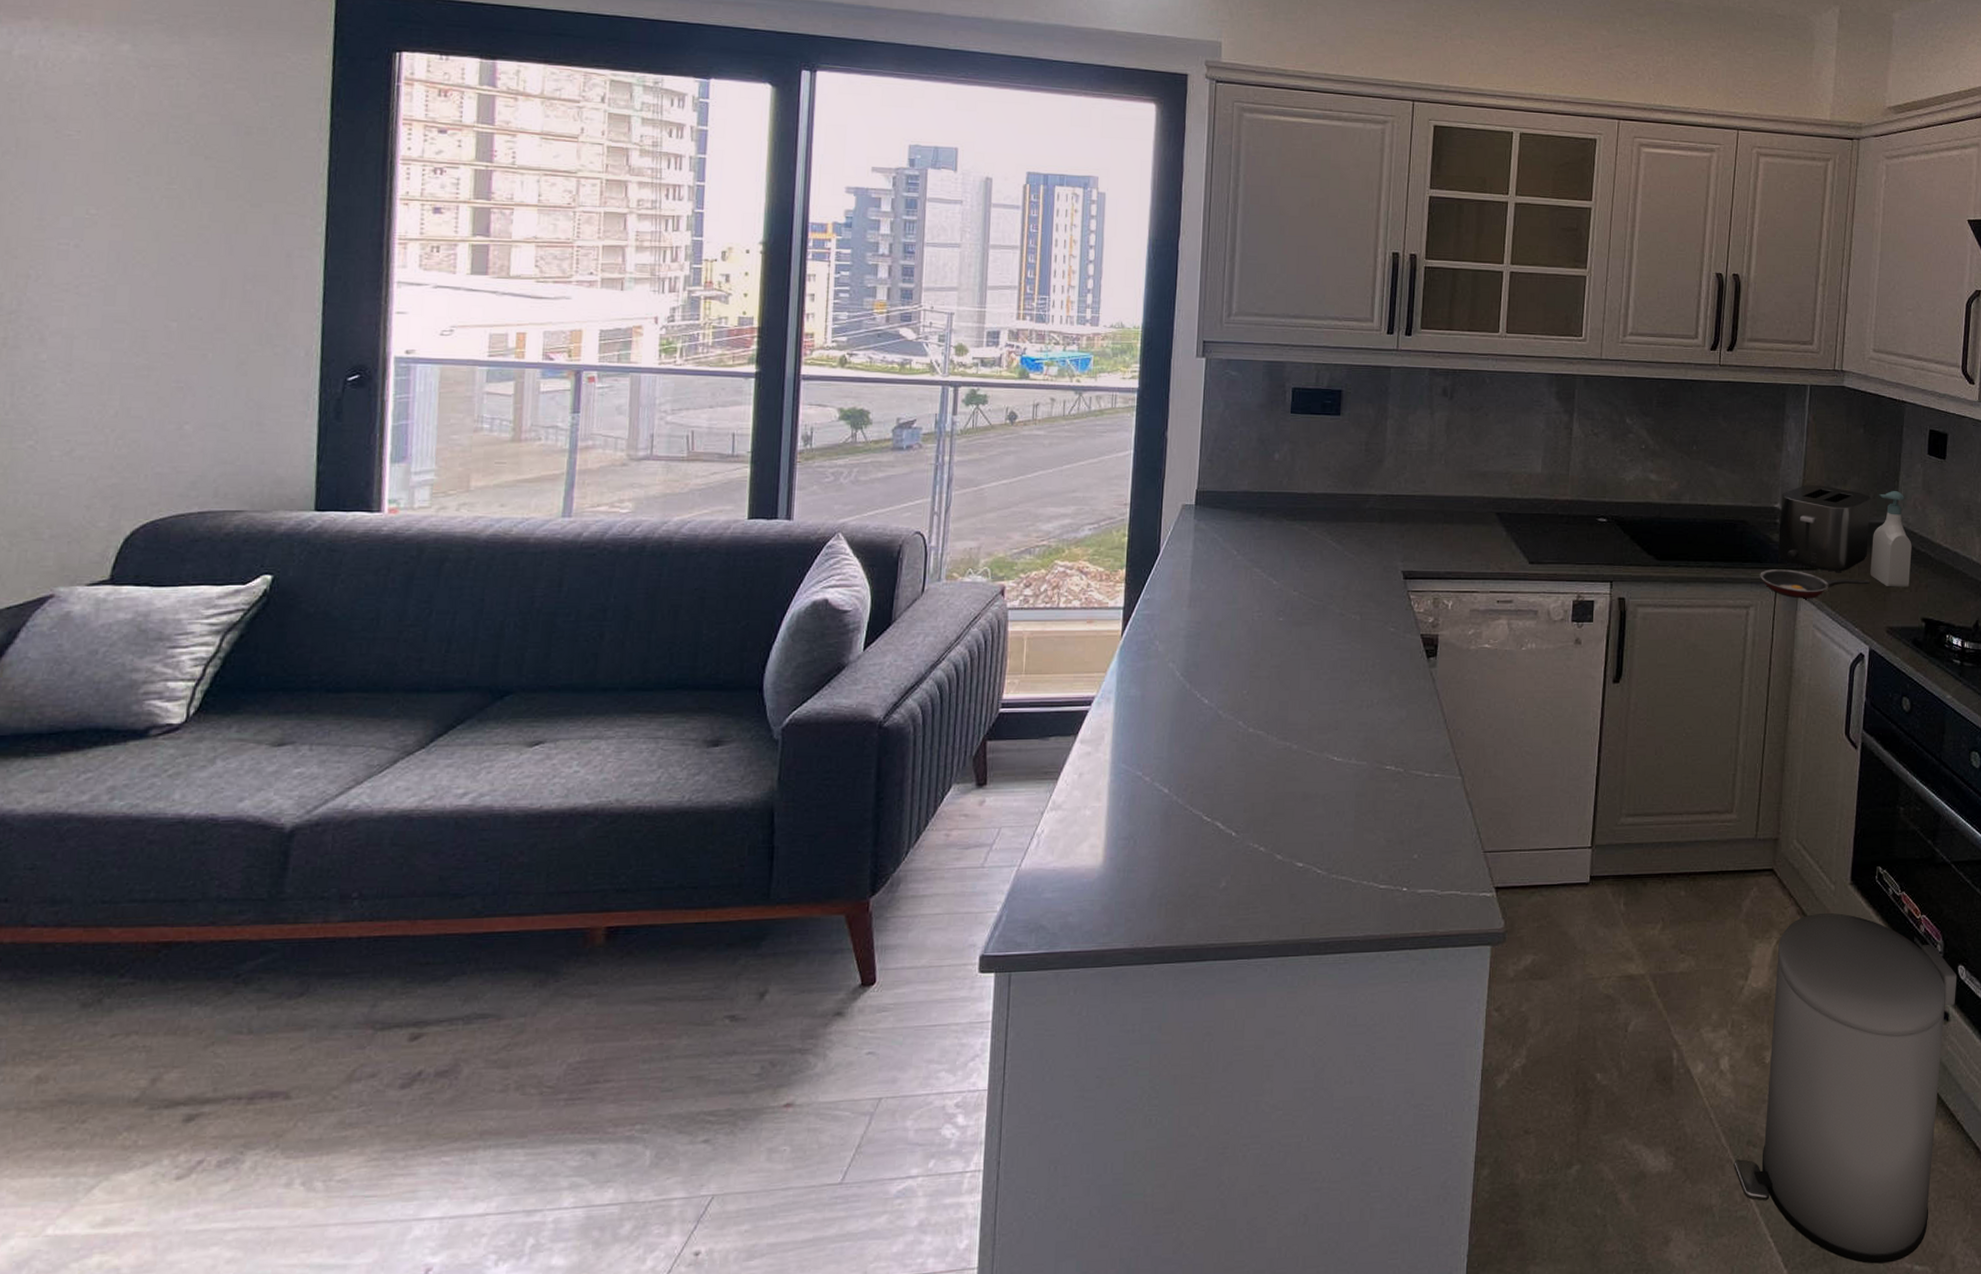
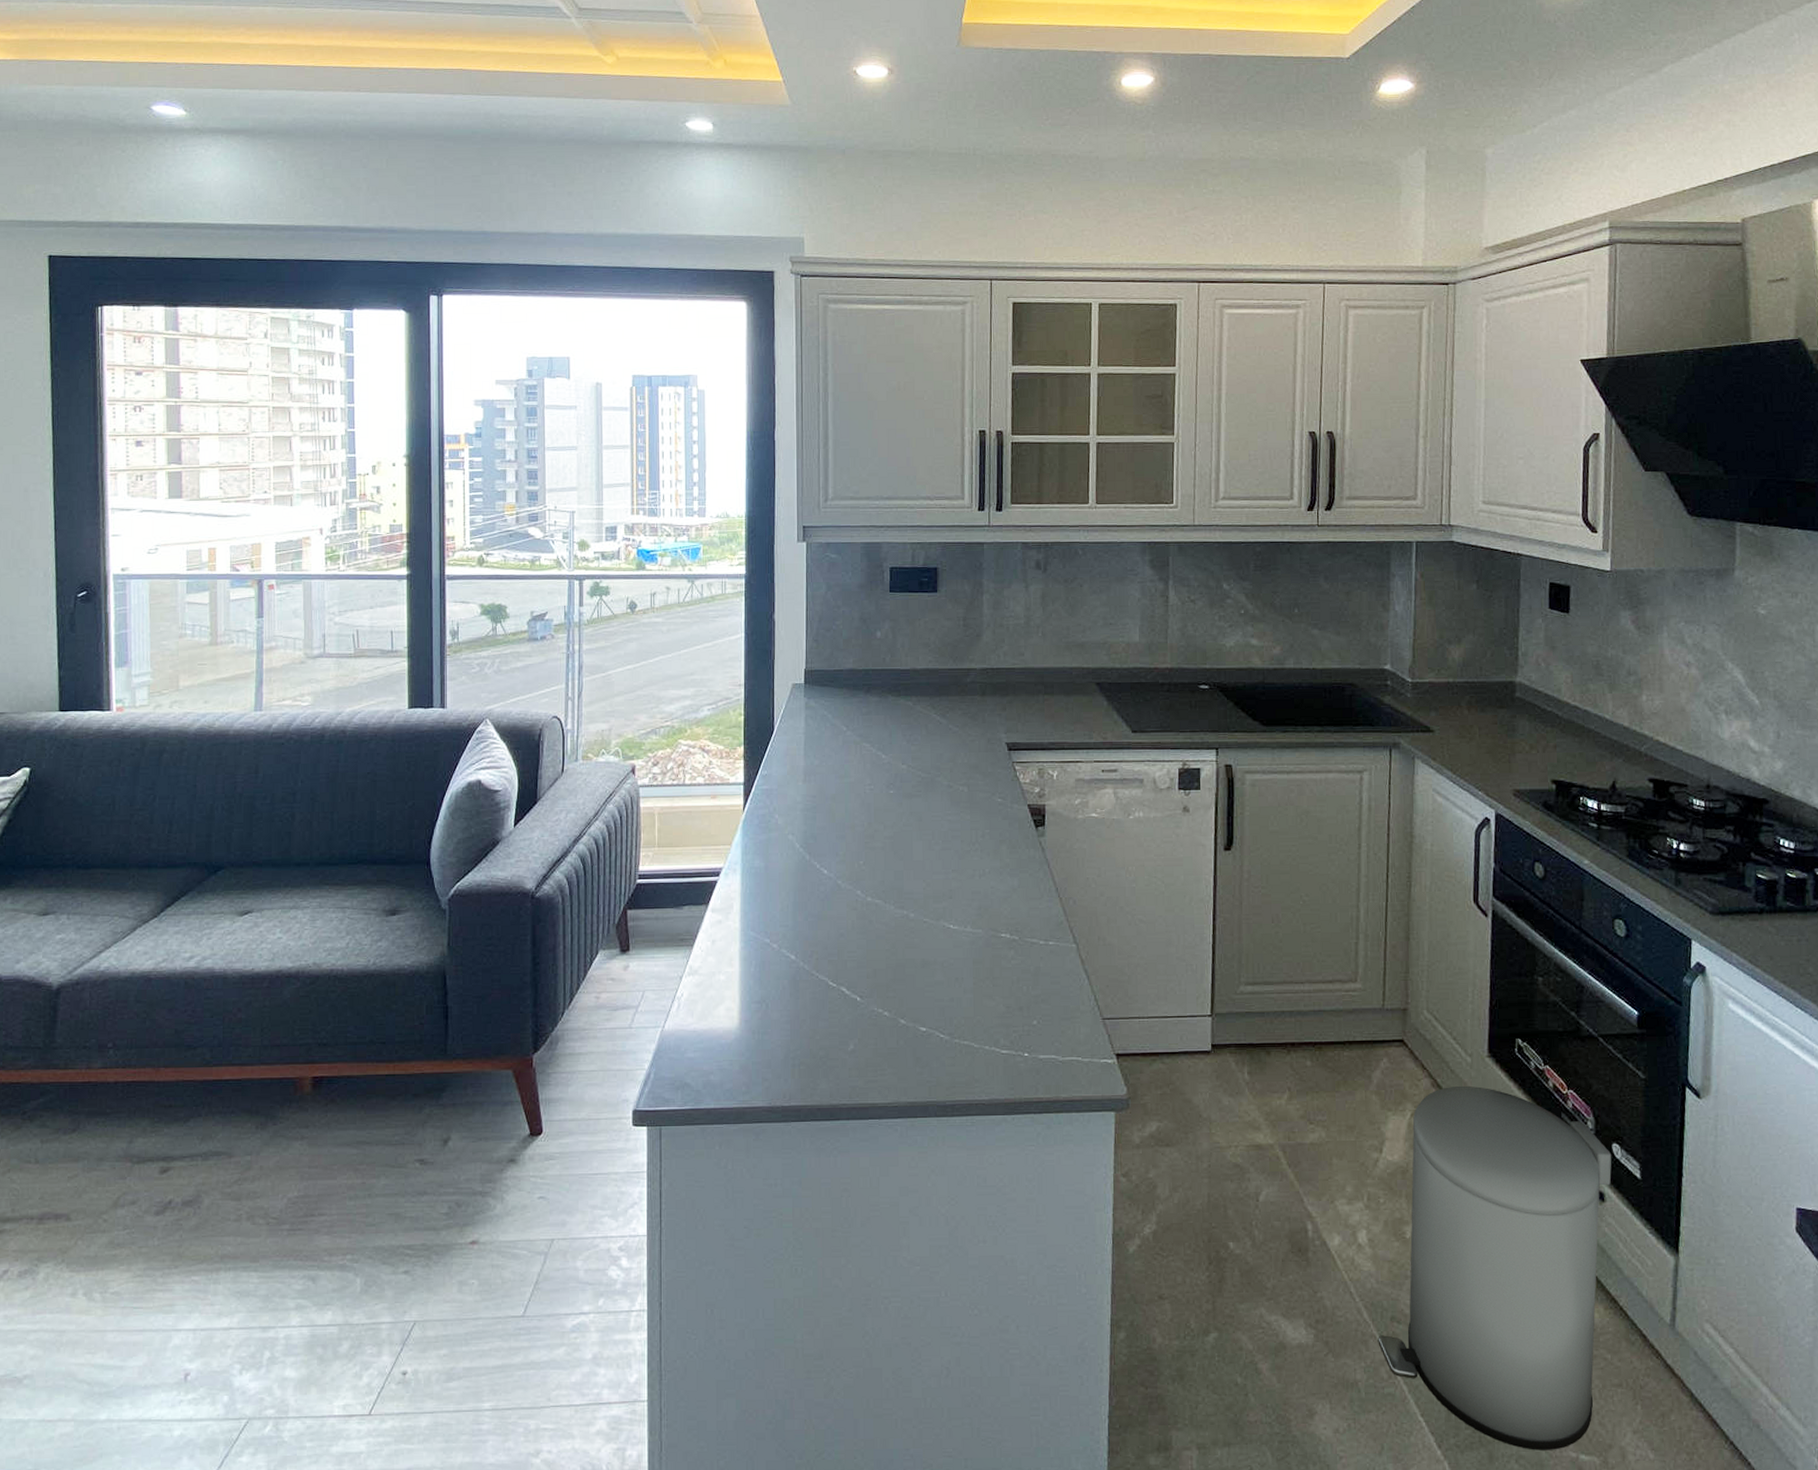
frying pan: present [1760,569,1870,599] -> none [1372,732,1492,762]
toaster: present [1777,485,1871,573] -> none [1390,644,1489,735]
soap bottle: present [1870,491,1912,587] -> none [1492,648,1537,749]

